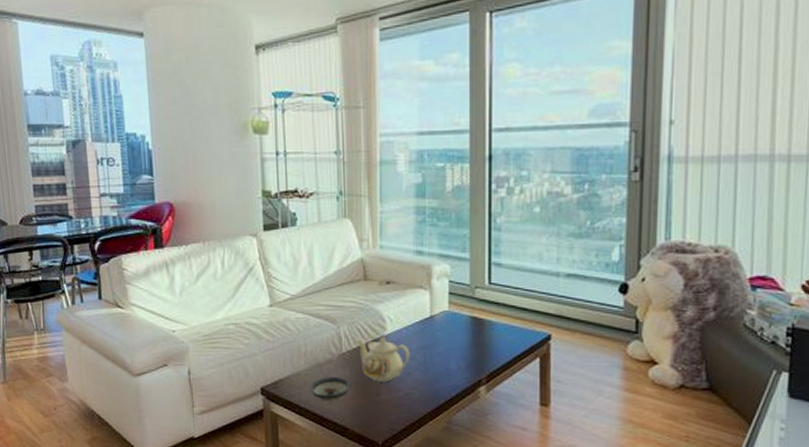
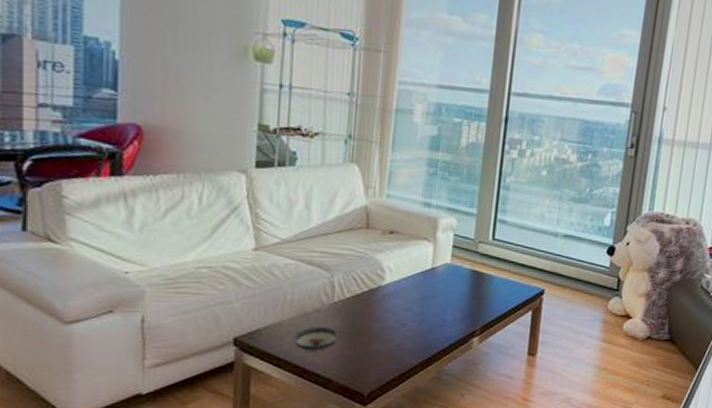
teapot: present [357,336,410,382] -> none [351,286,407,333]

